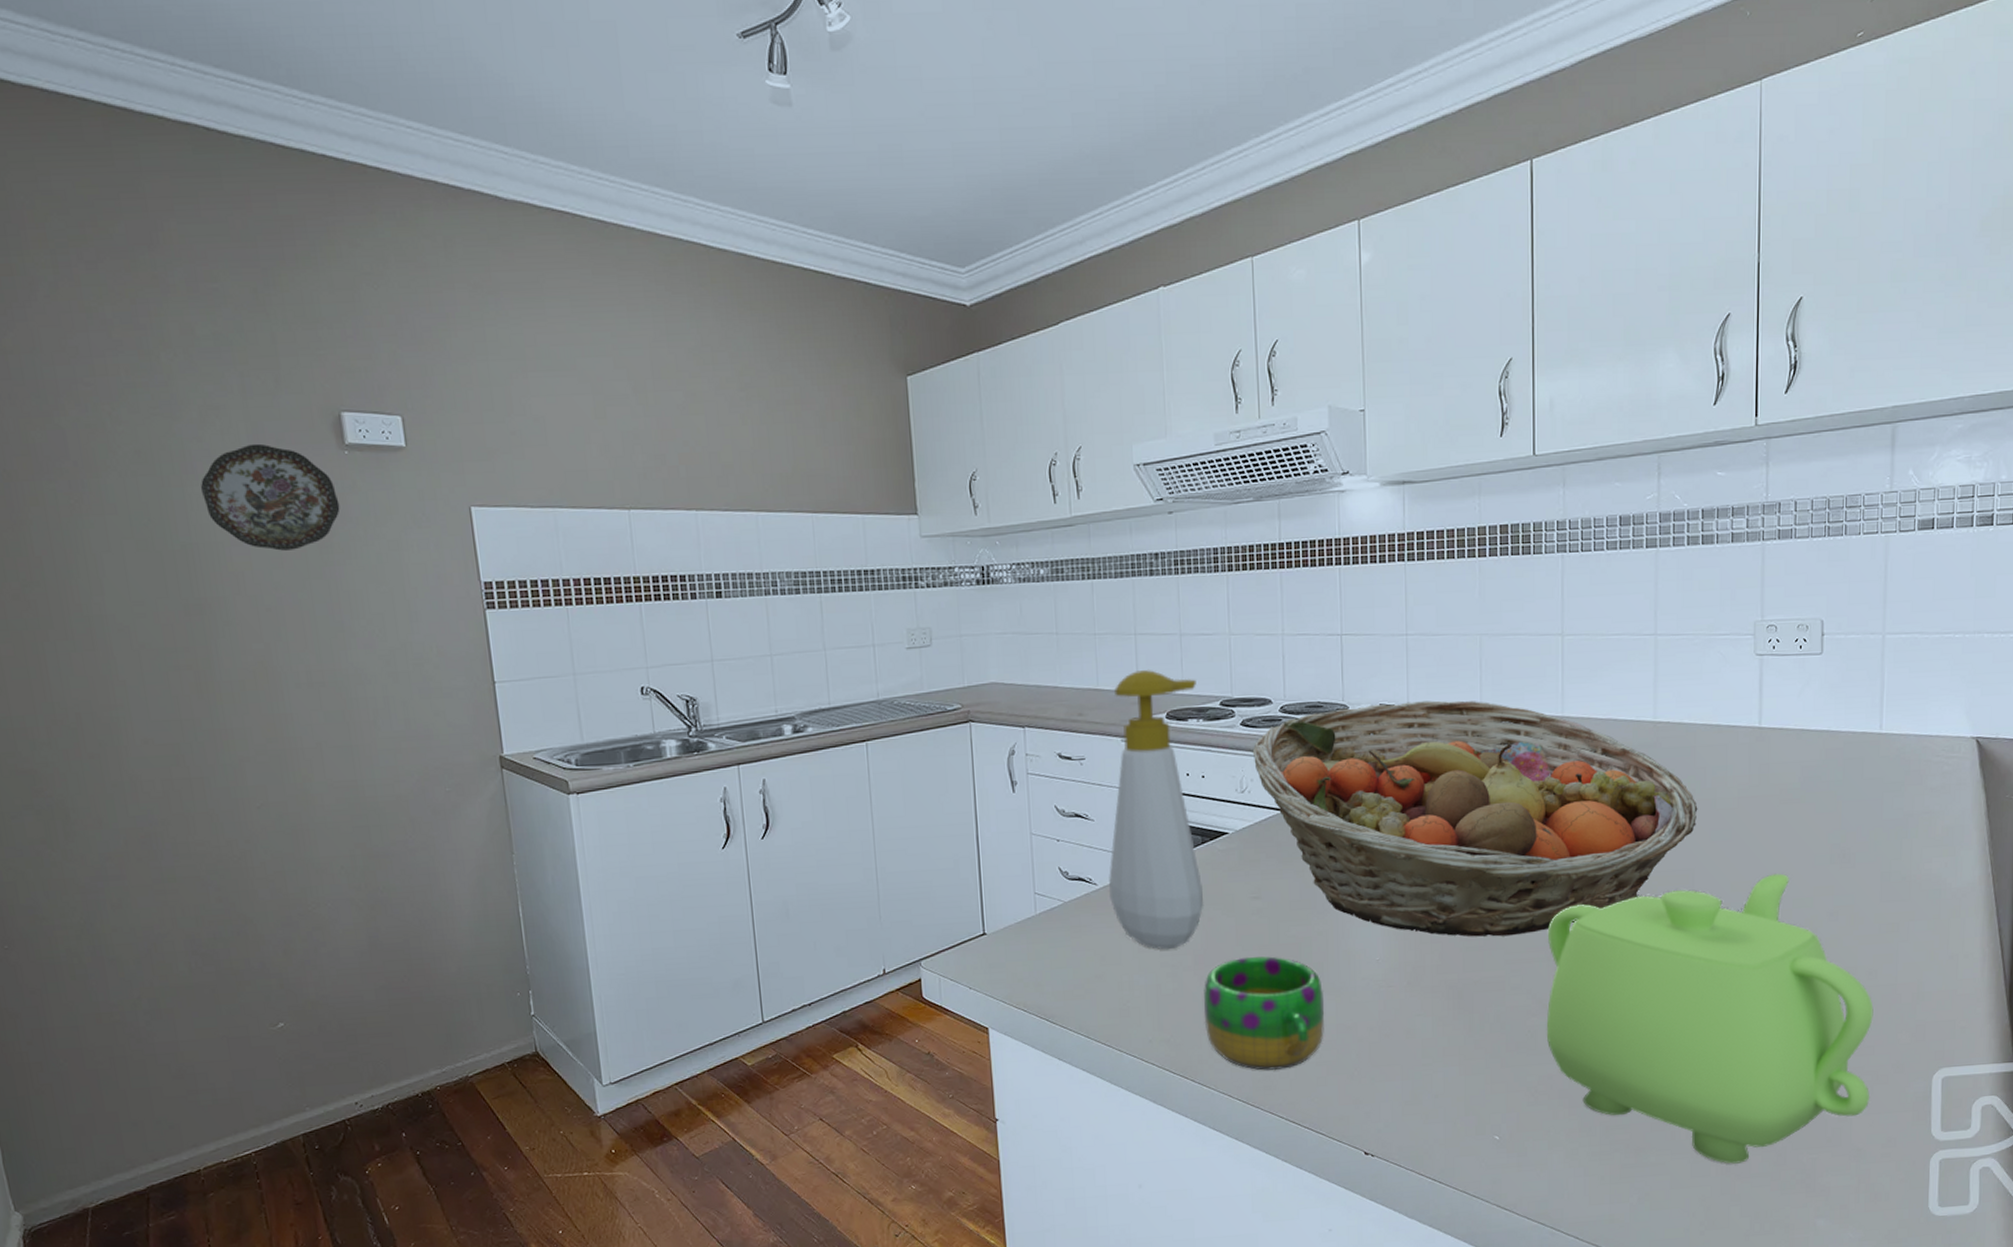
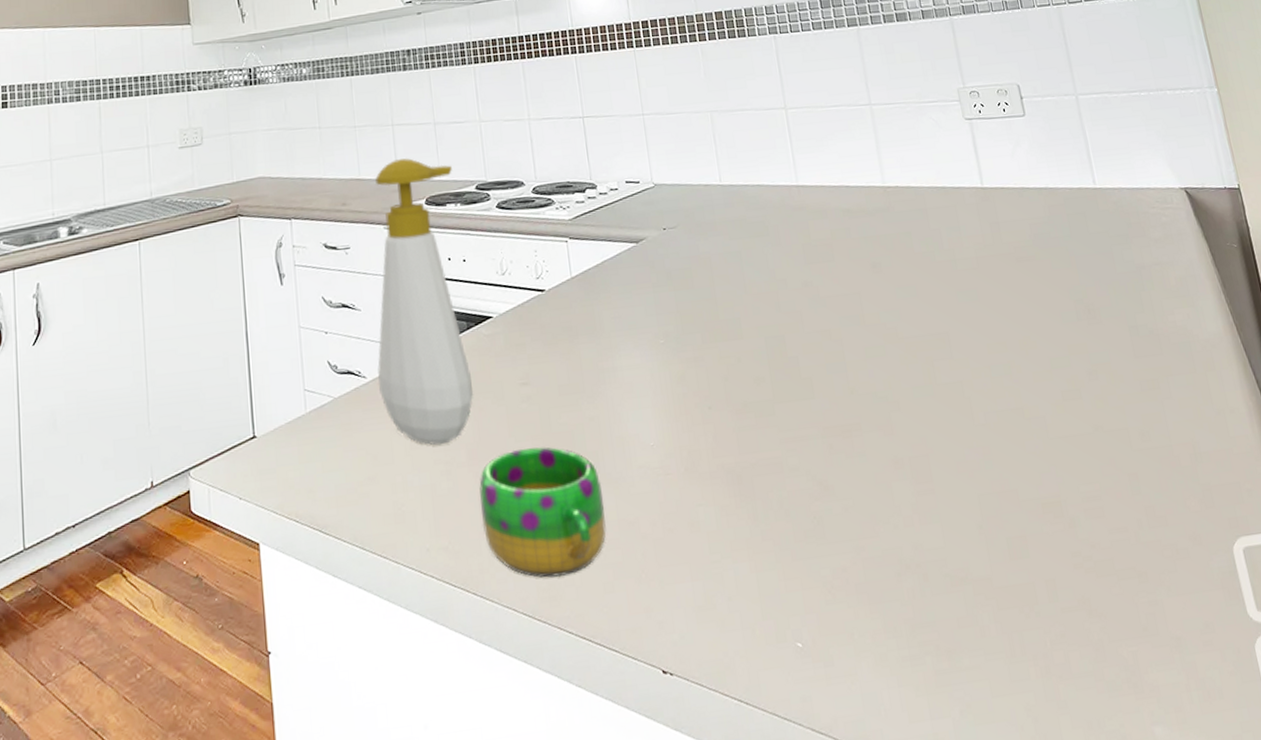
fruit basket: present [1252,700,1698,937] -> none [509,174,942,416]
teapot: present [1546,873,1874,1164] -> none [817,332,1176,663]

